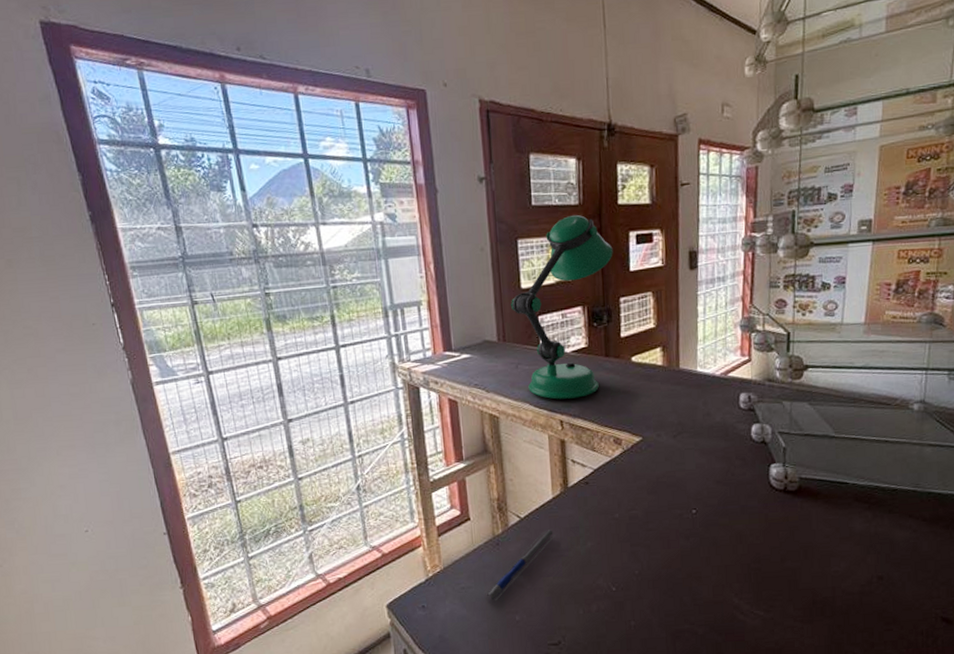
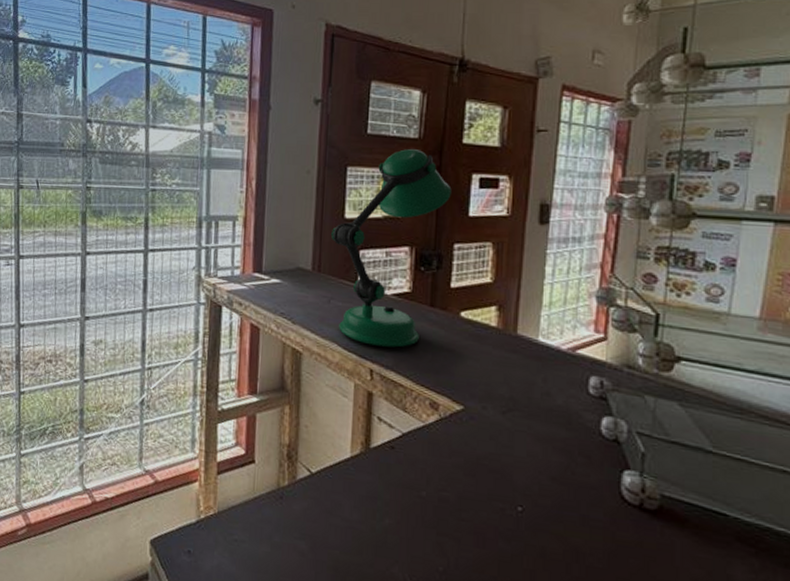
pen: present [485,529,556,601] -> none [259,493,349,565]

